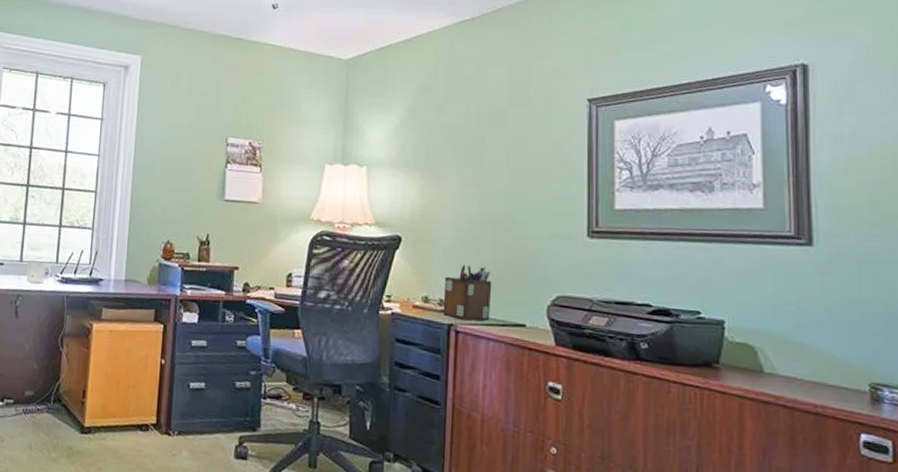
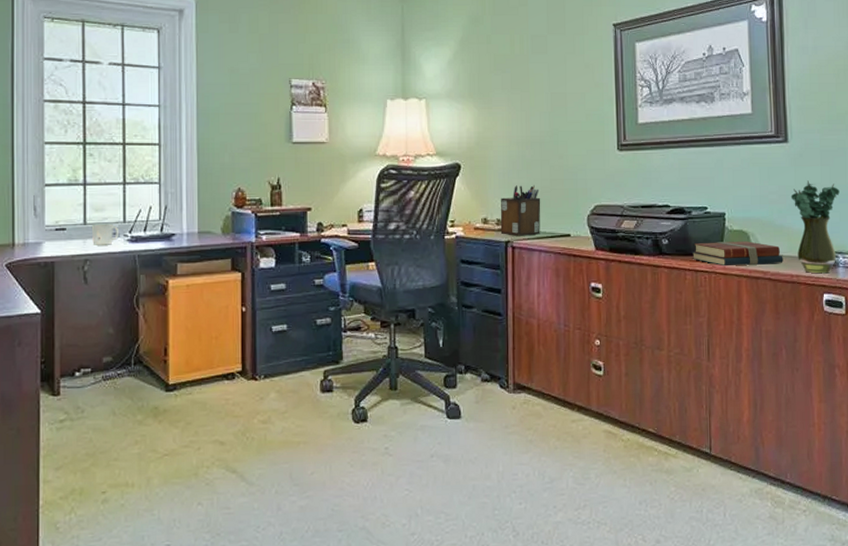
books: none [678,352,804,389] -> present [691,241,783,267]
vase: none [815,293,886,409] -> present [790,180,840,274]

